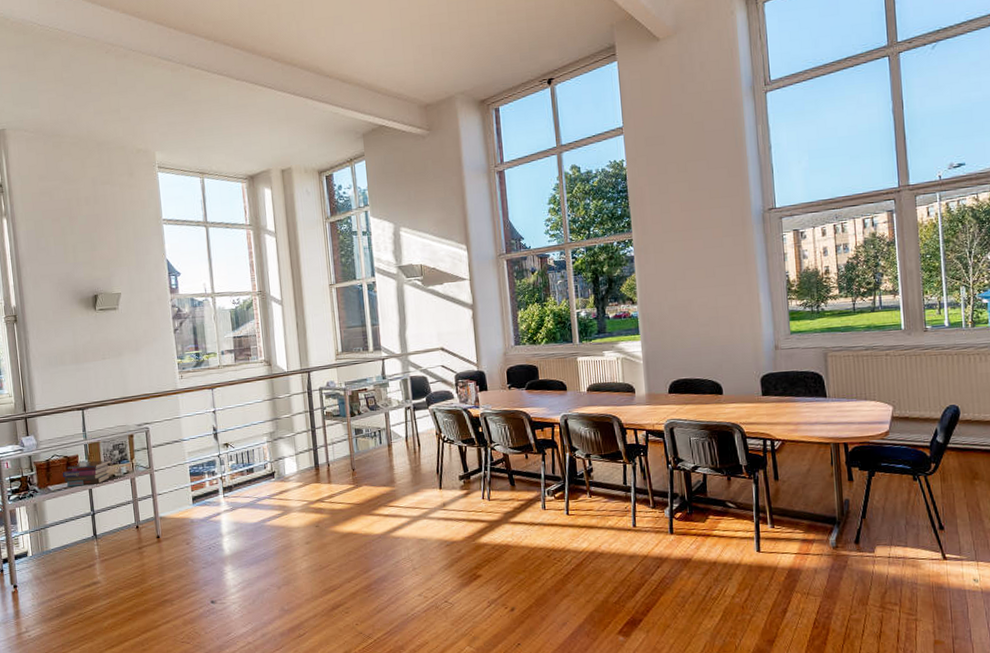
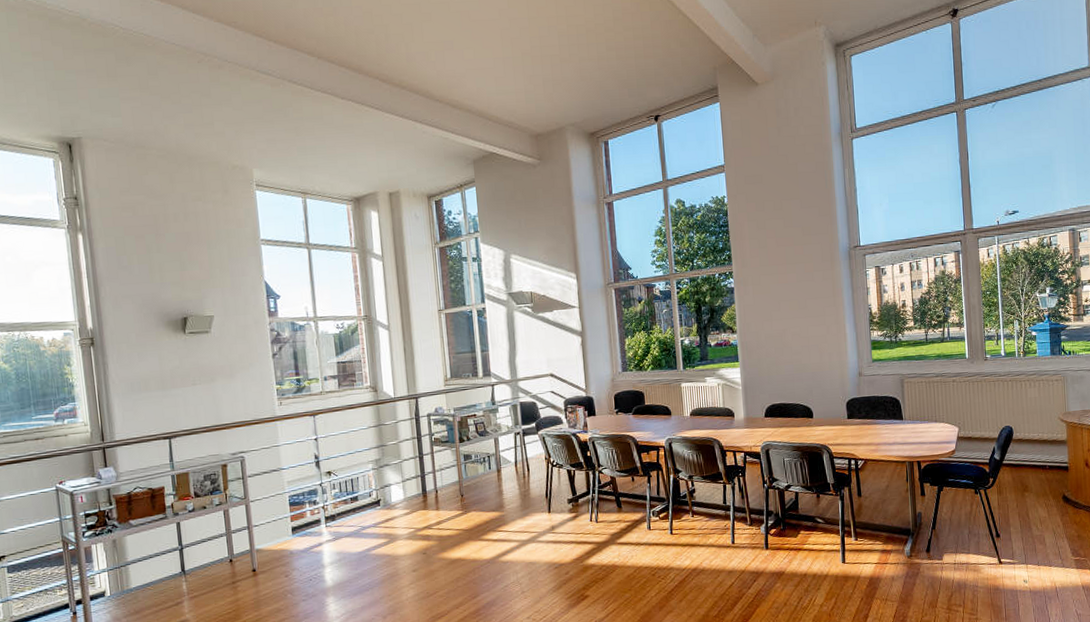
books: present [62,460,111,487] -> none [145,491,202,521]

